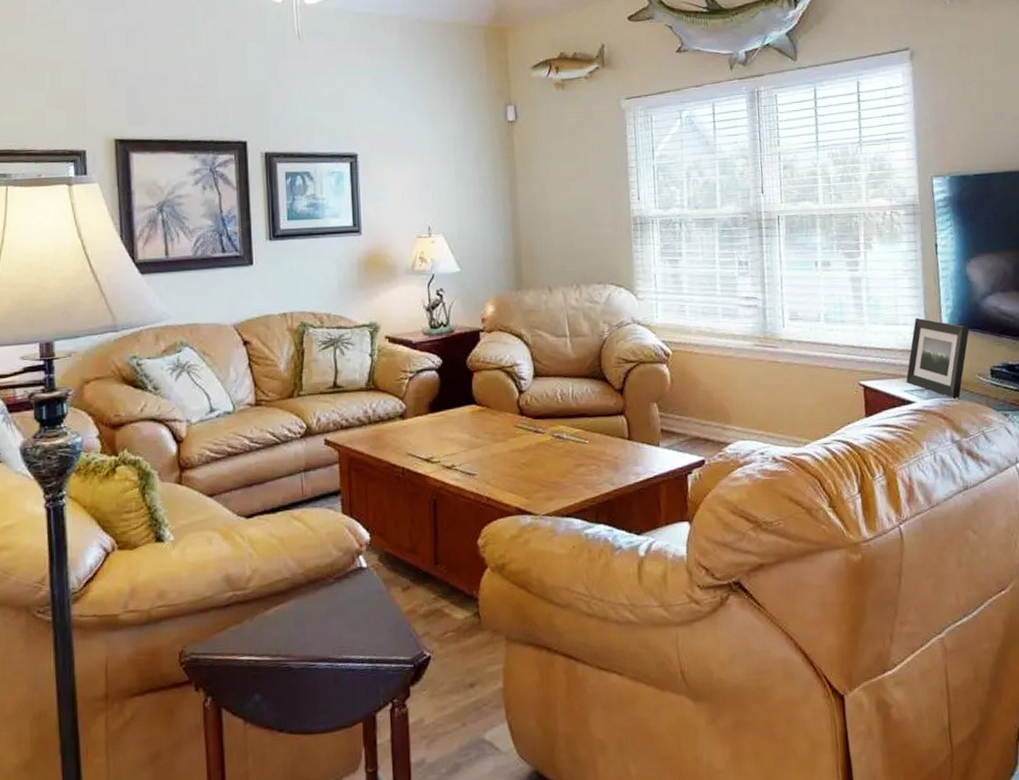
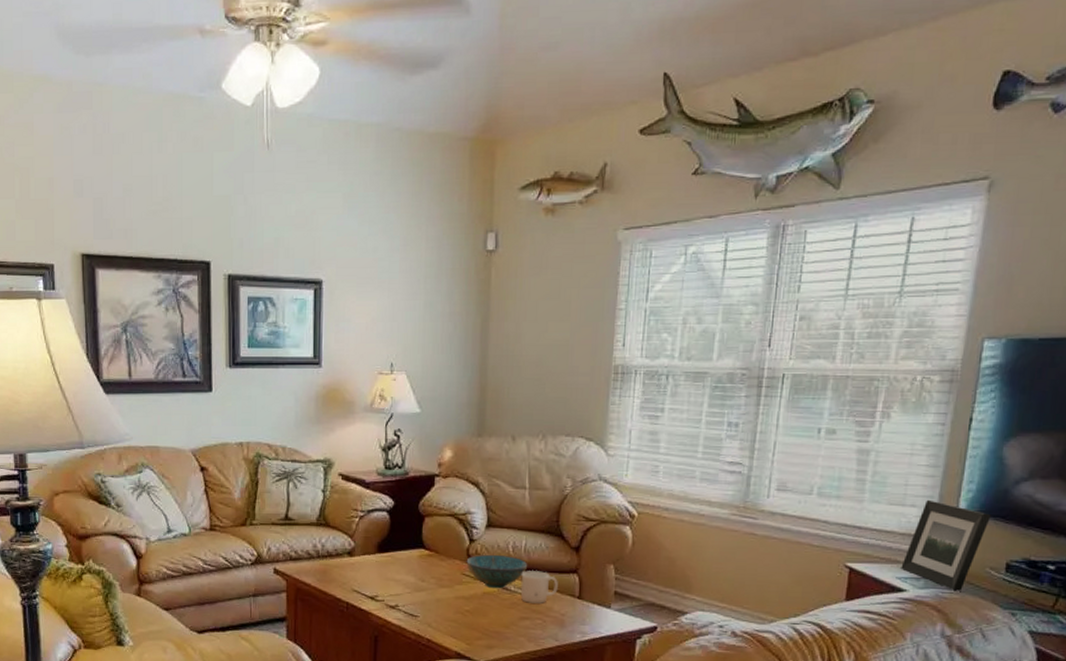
decorative bowl: none [517,403,577,438] -> present [466,554,528,589]
mug: none [571,415,608,449] -> present [520,569,558,604]

